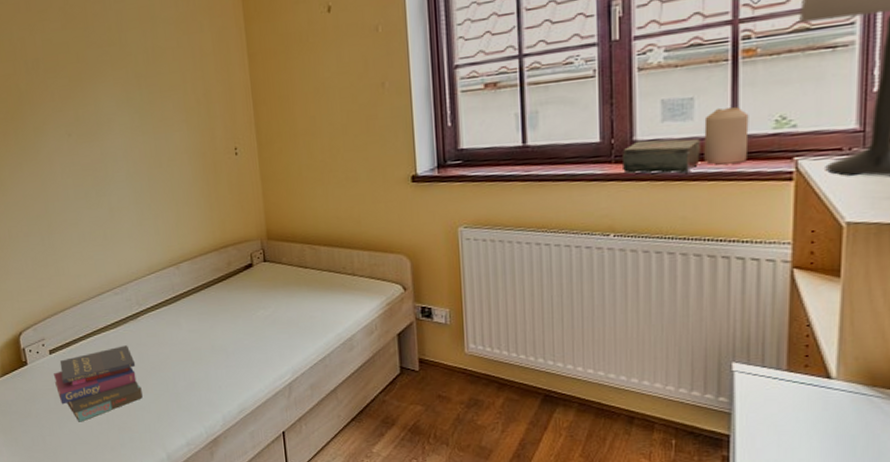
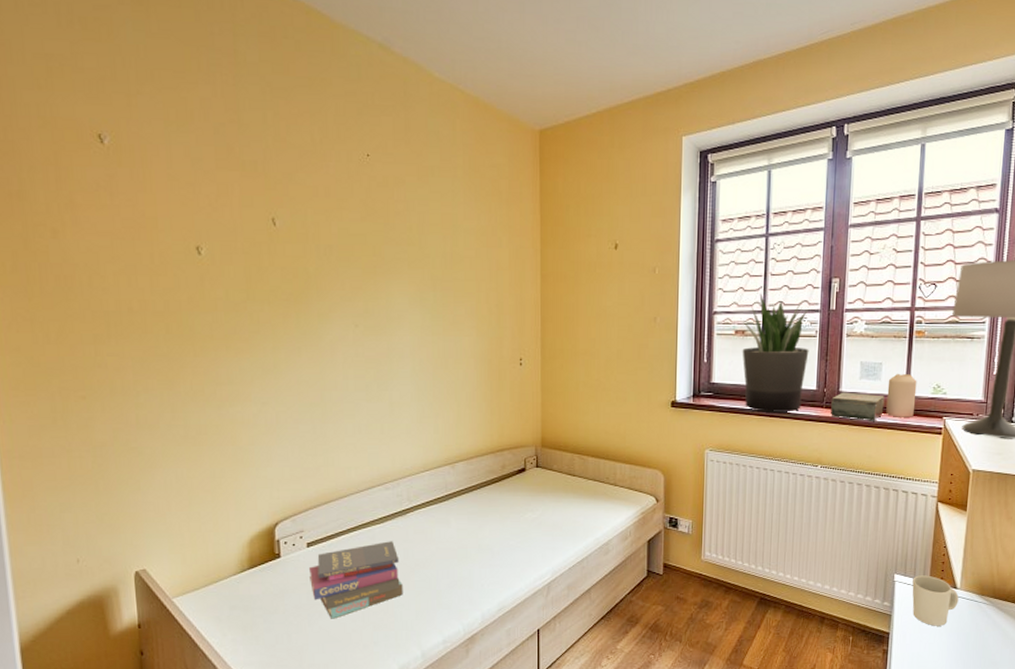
planter: none [493,34,586,177] -> present [742,294,809,412]
mug: none [760,362,835,427] -> present [912,575,959,626]

